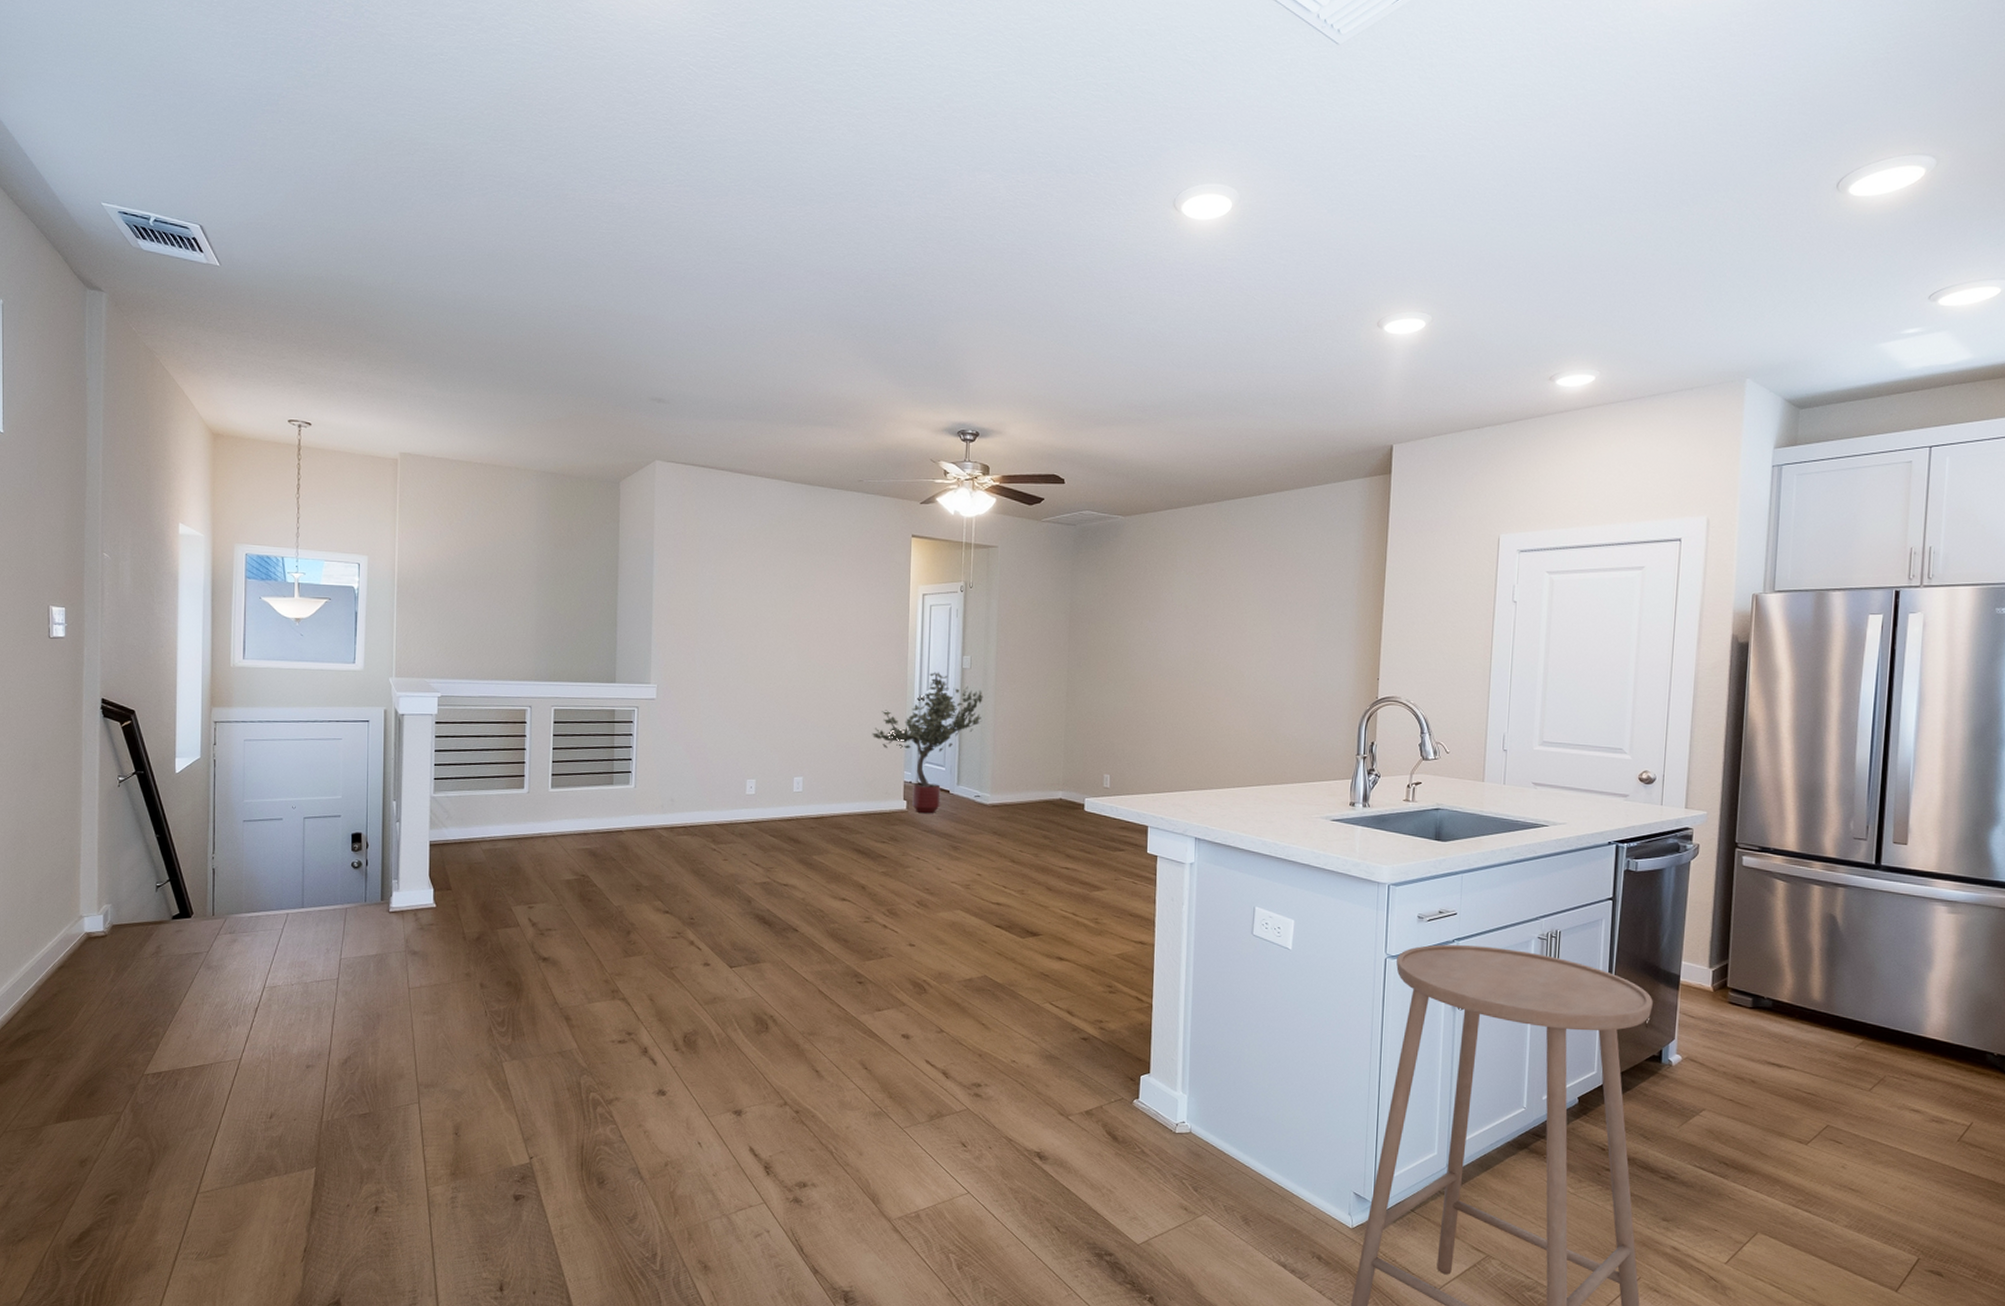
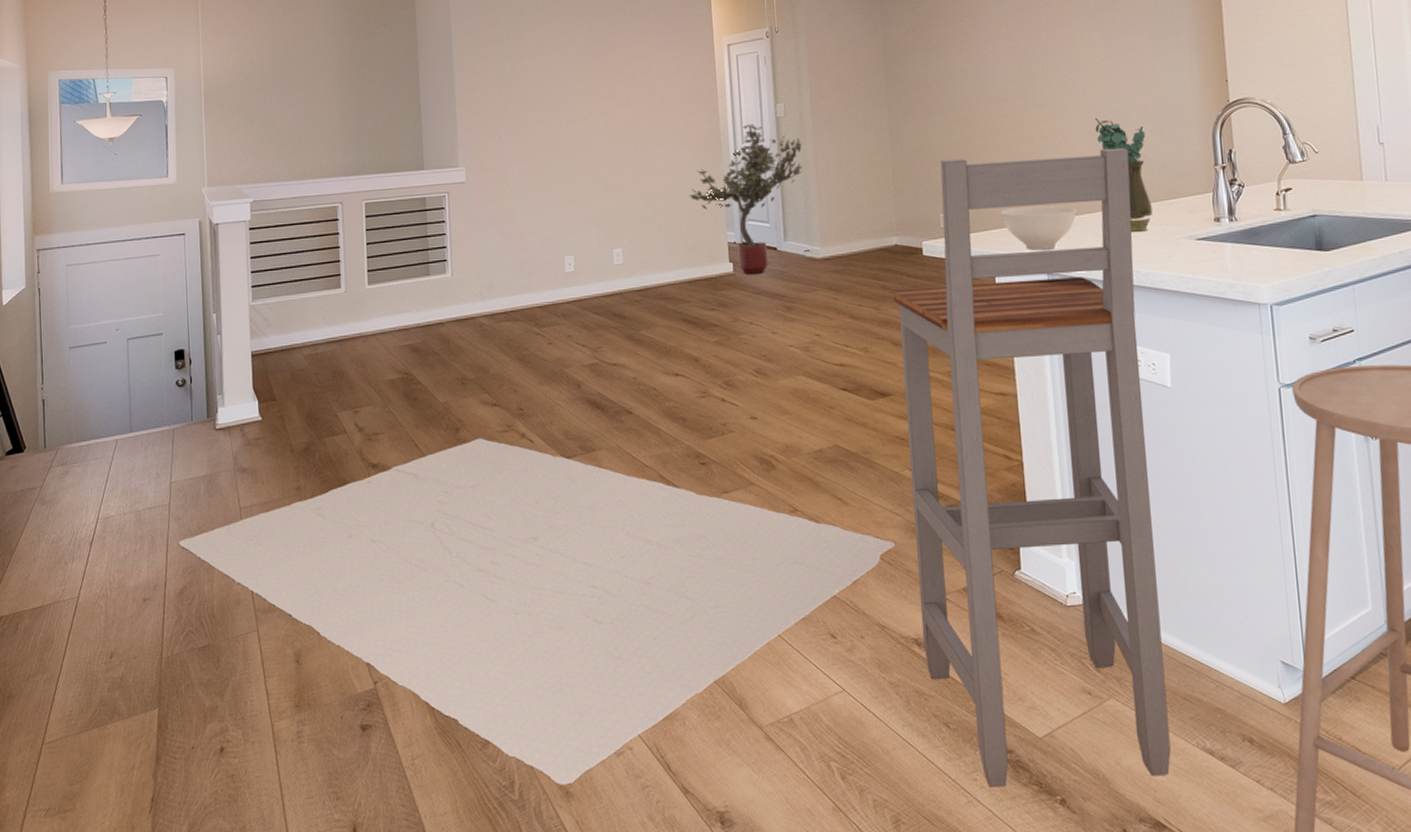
area rug: none [345,941,1029,1260] -> present [179,438,895,785]
bar stool: none [1044,724,1282,1284] -> present [892,147,1171,788]
bowl: none [1159,775,1230,817] -> present [1000,206,1078,250]
vase: none [1255,701,1300,808] -> present [1094,118,1153,232]

